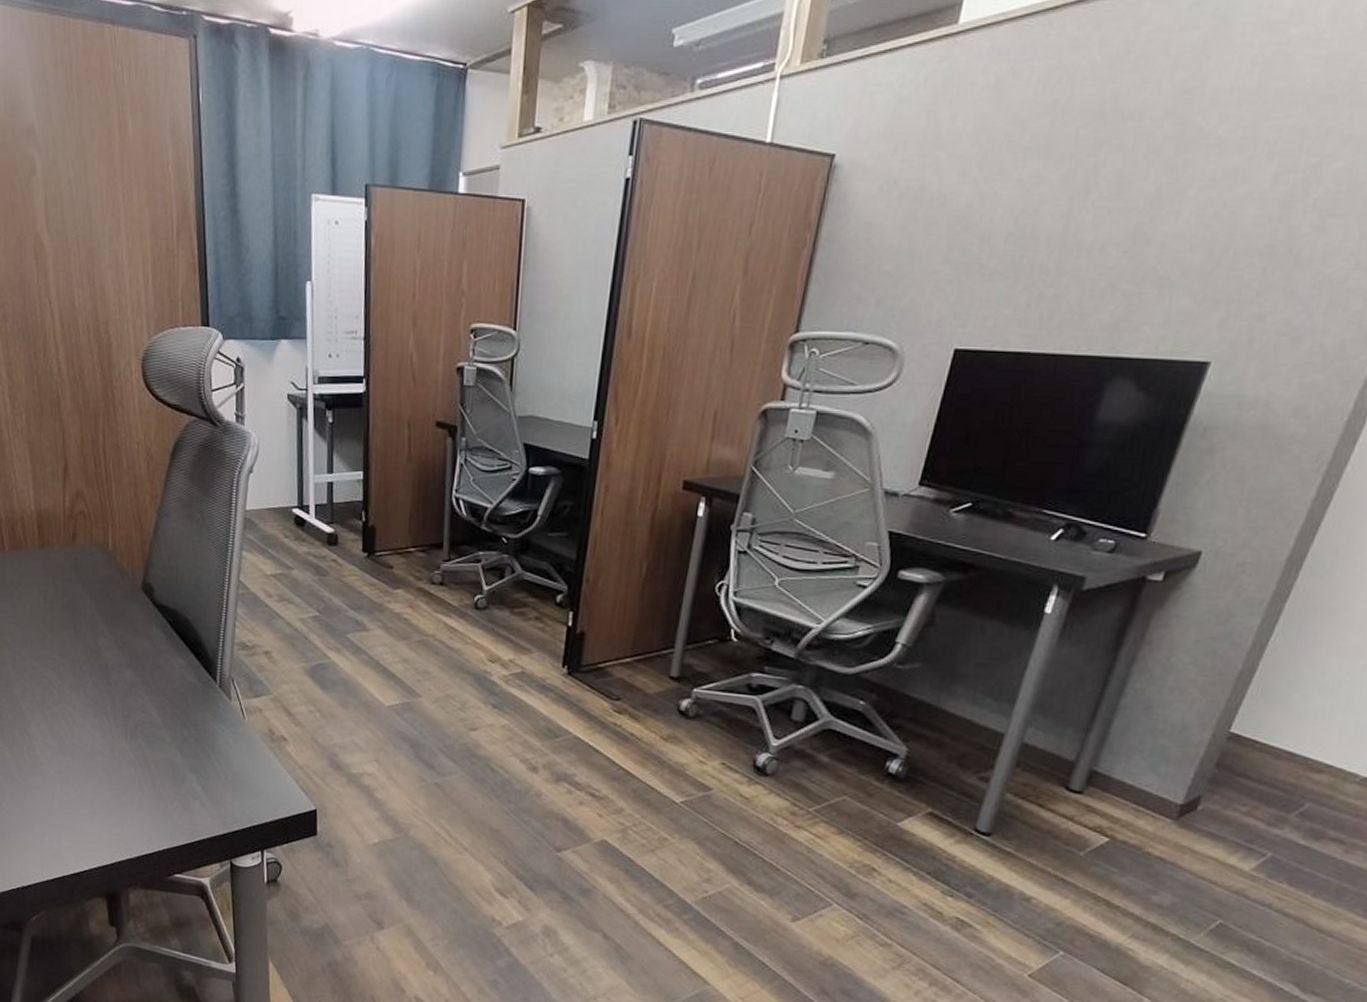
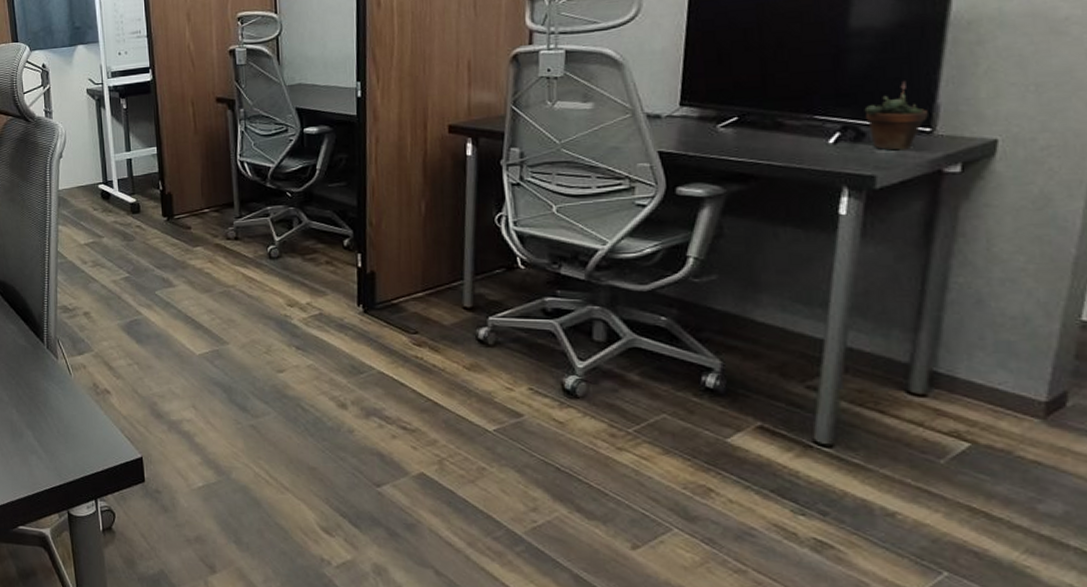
succulent plant: none [1089,482,1147,554] -> present [864,80,928,151]

